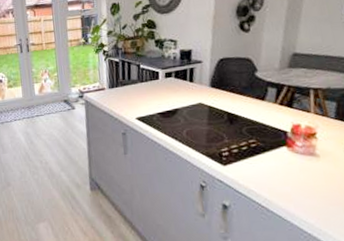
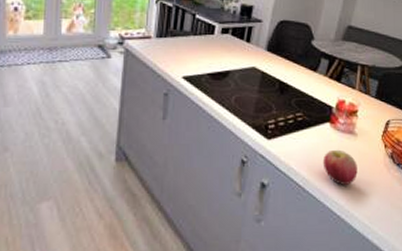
apple: none [283,171,326,206] -> present [322,149,358,186]

